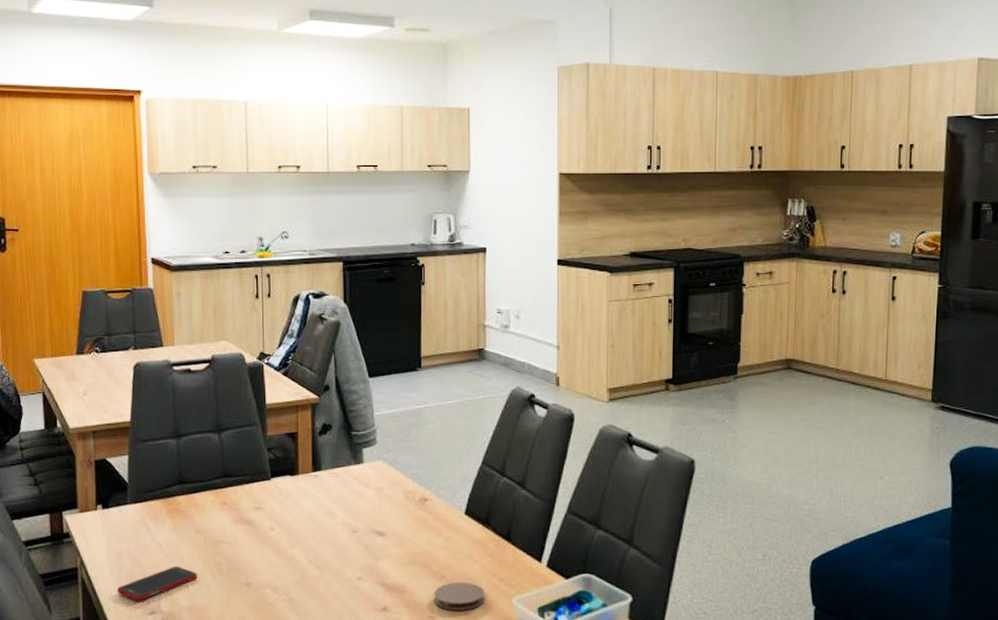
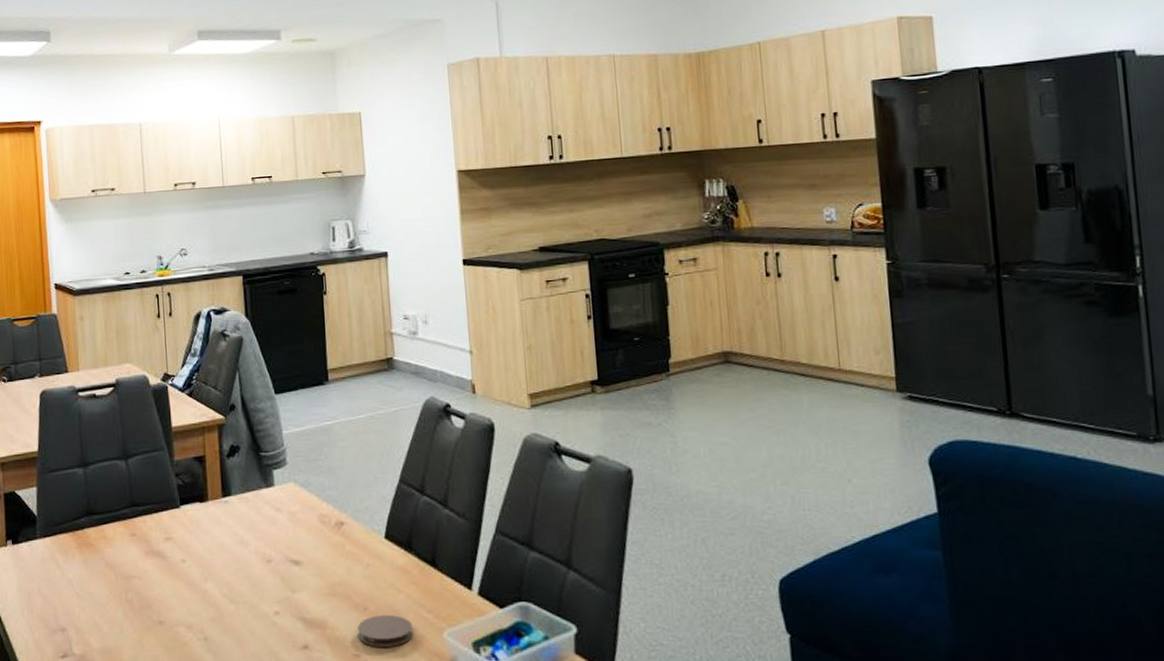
cell phone: present [117,566,198,601] -> none [29,604,109,643]

